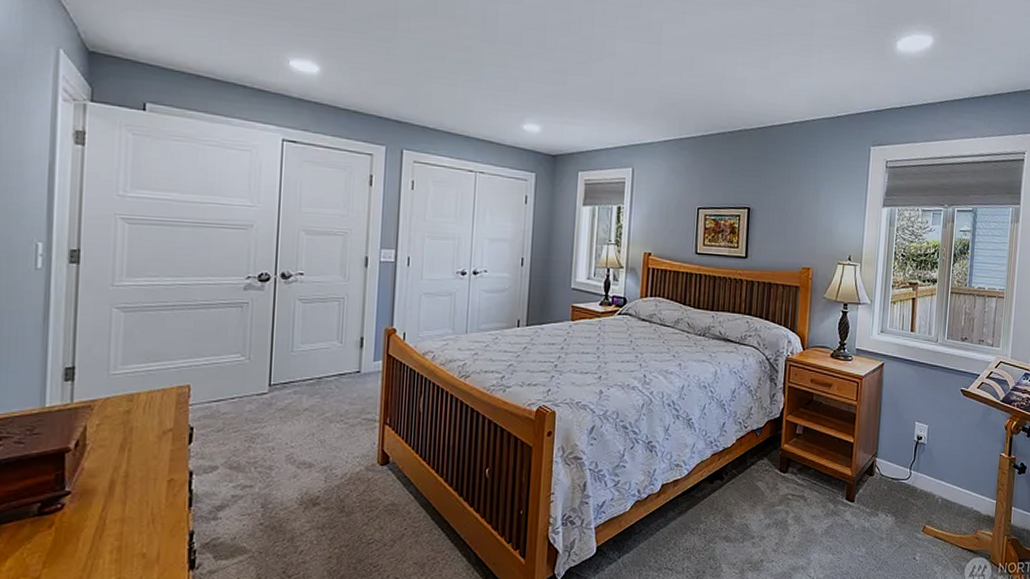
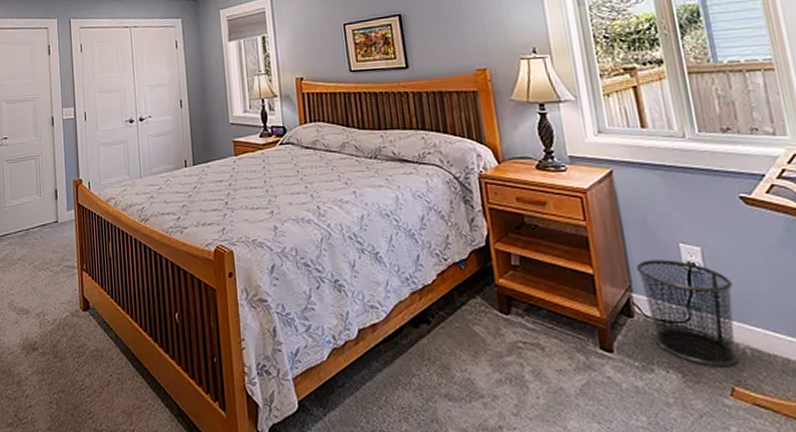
waste bin: none [883,433,942,511] -> present [635,259,739,366]

